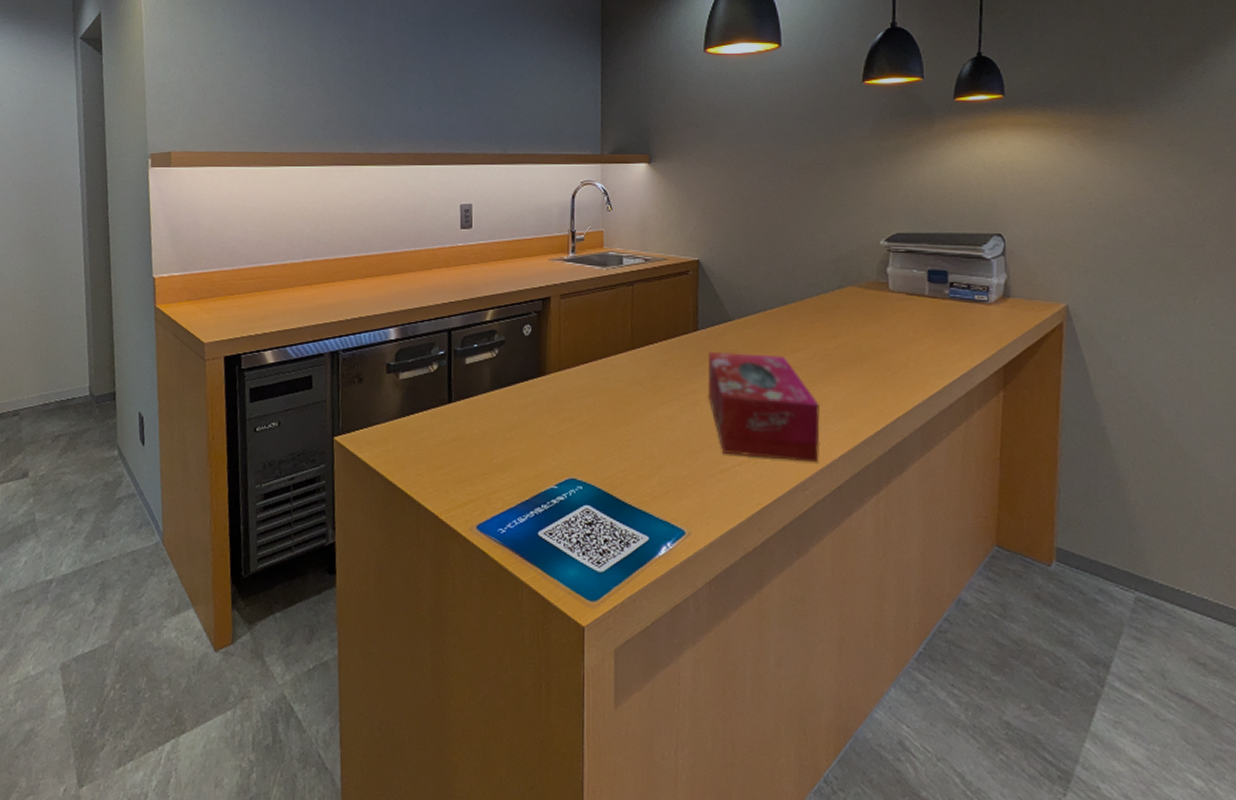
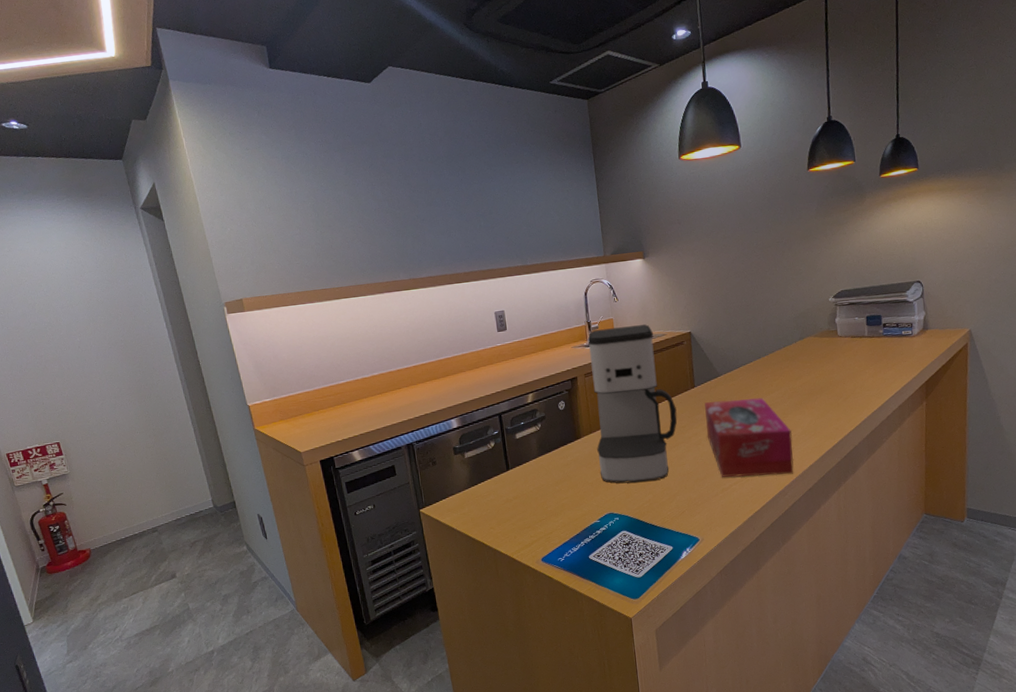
coffee maker: none [565,242,672,444] -> present [587,324,678,484]

